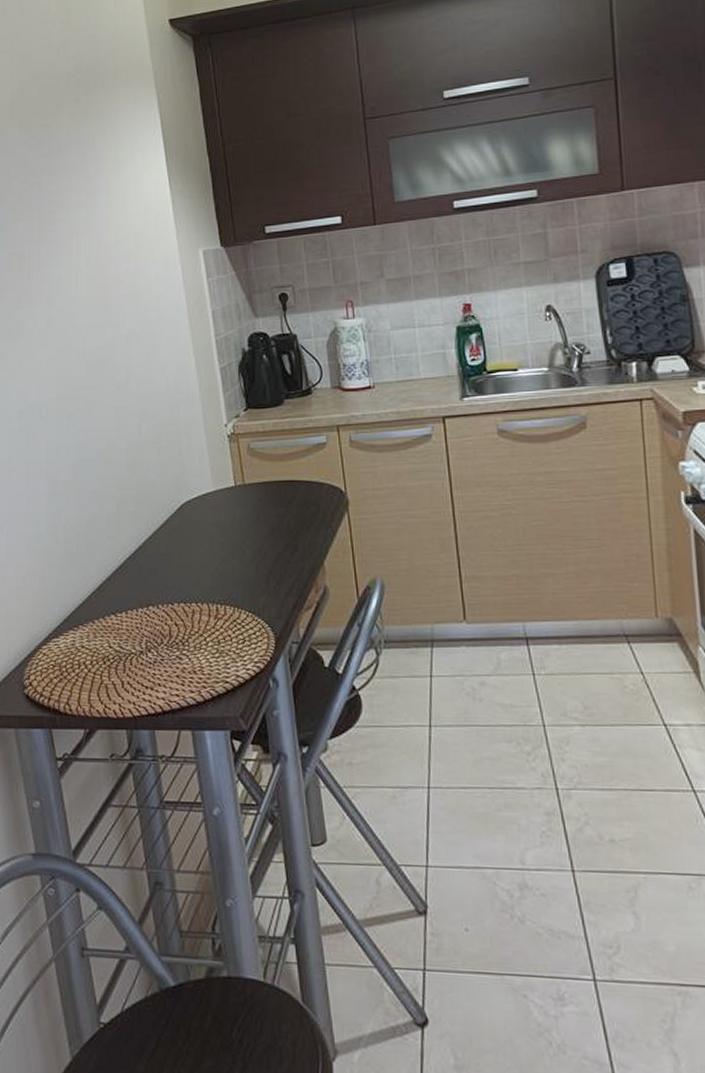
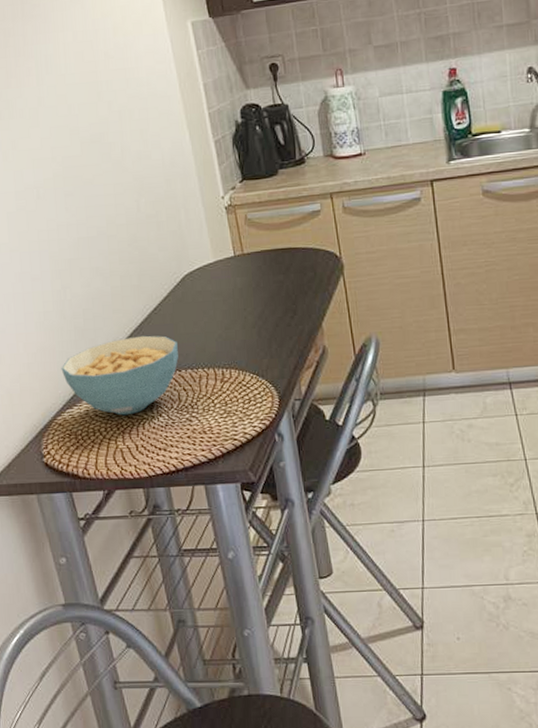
cereal bowl: none [50,564,171,649] -> present [61,335,179,416]

